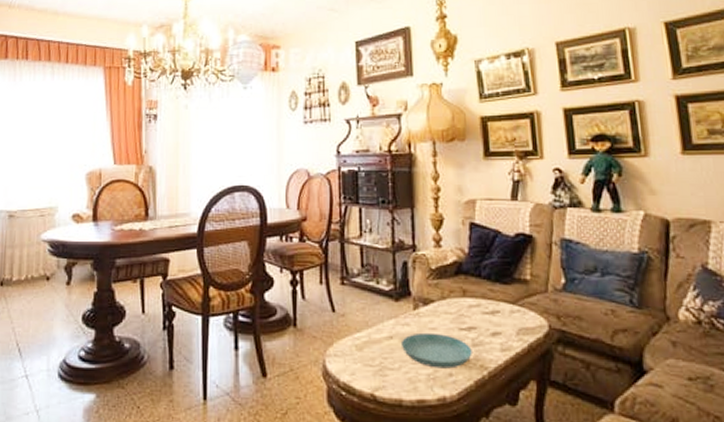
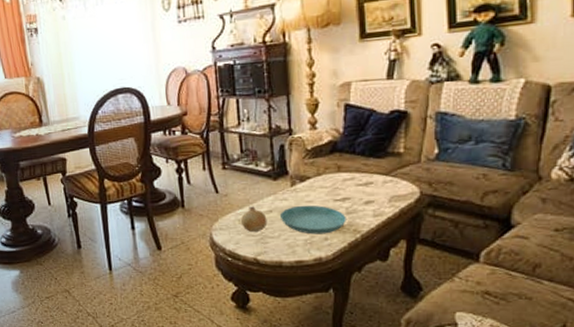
fruit: none [359,330,387,362] -> present [241,206,268,233]

